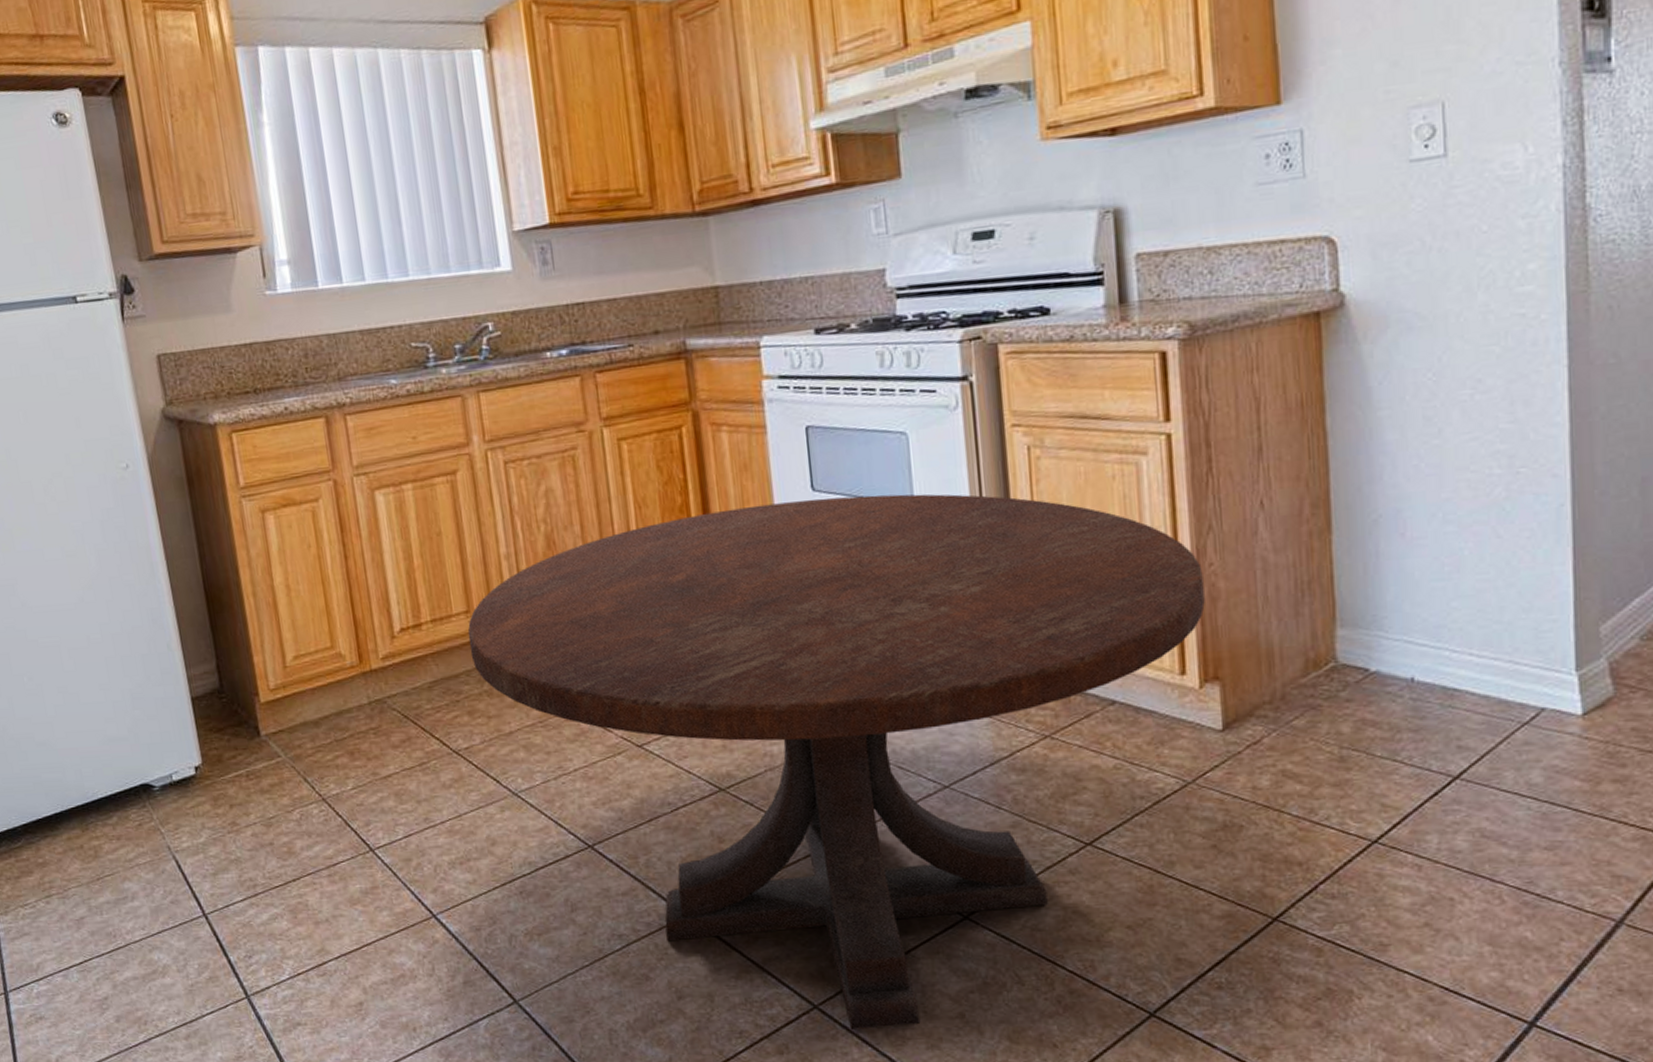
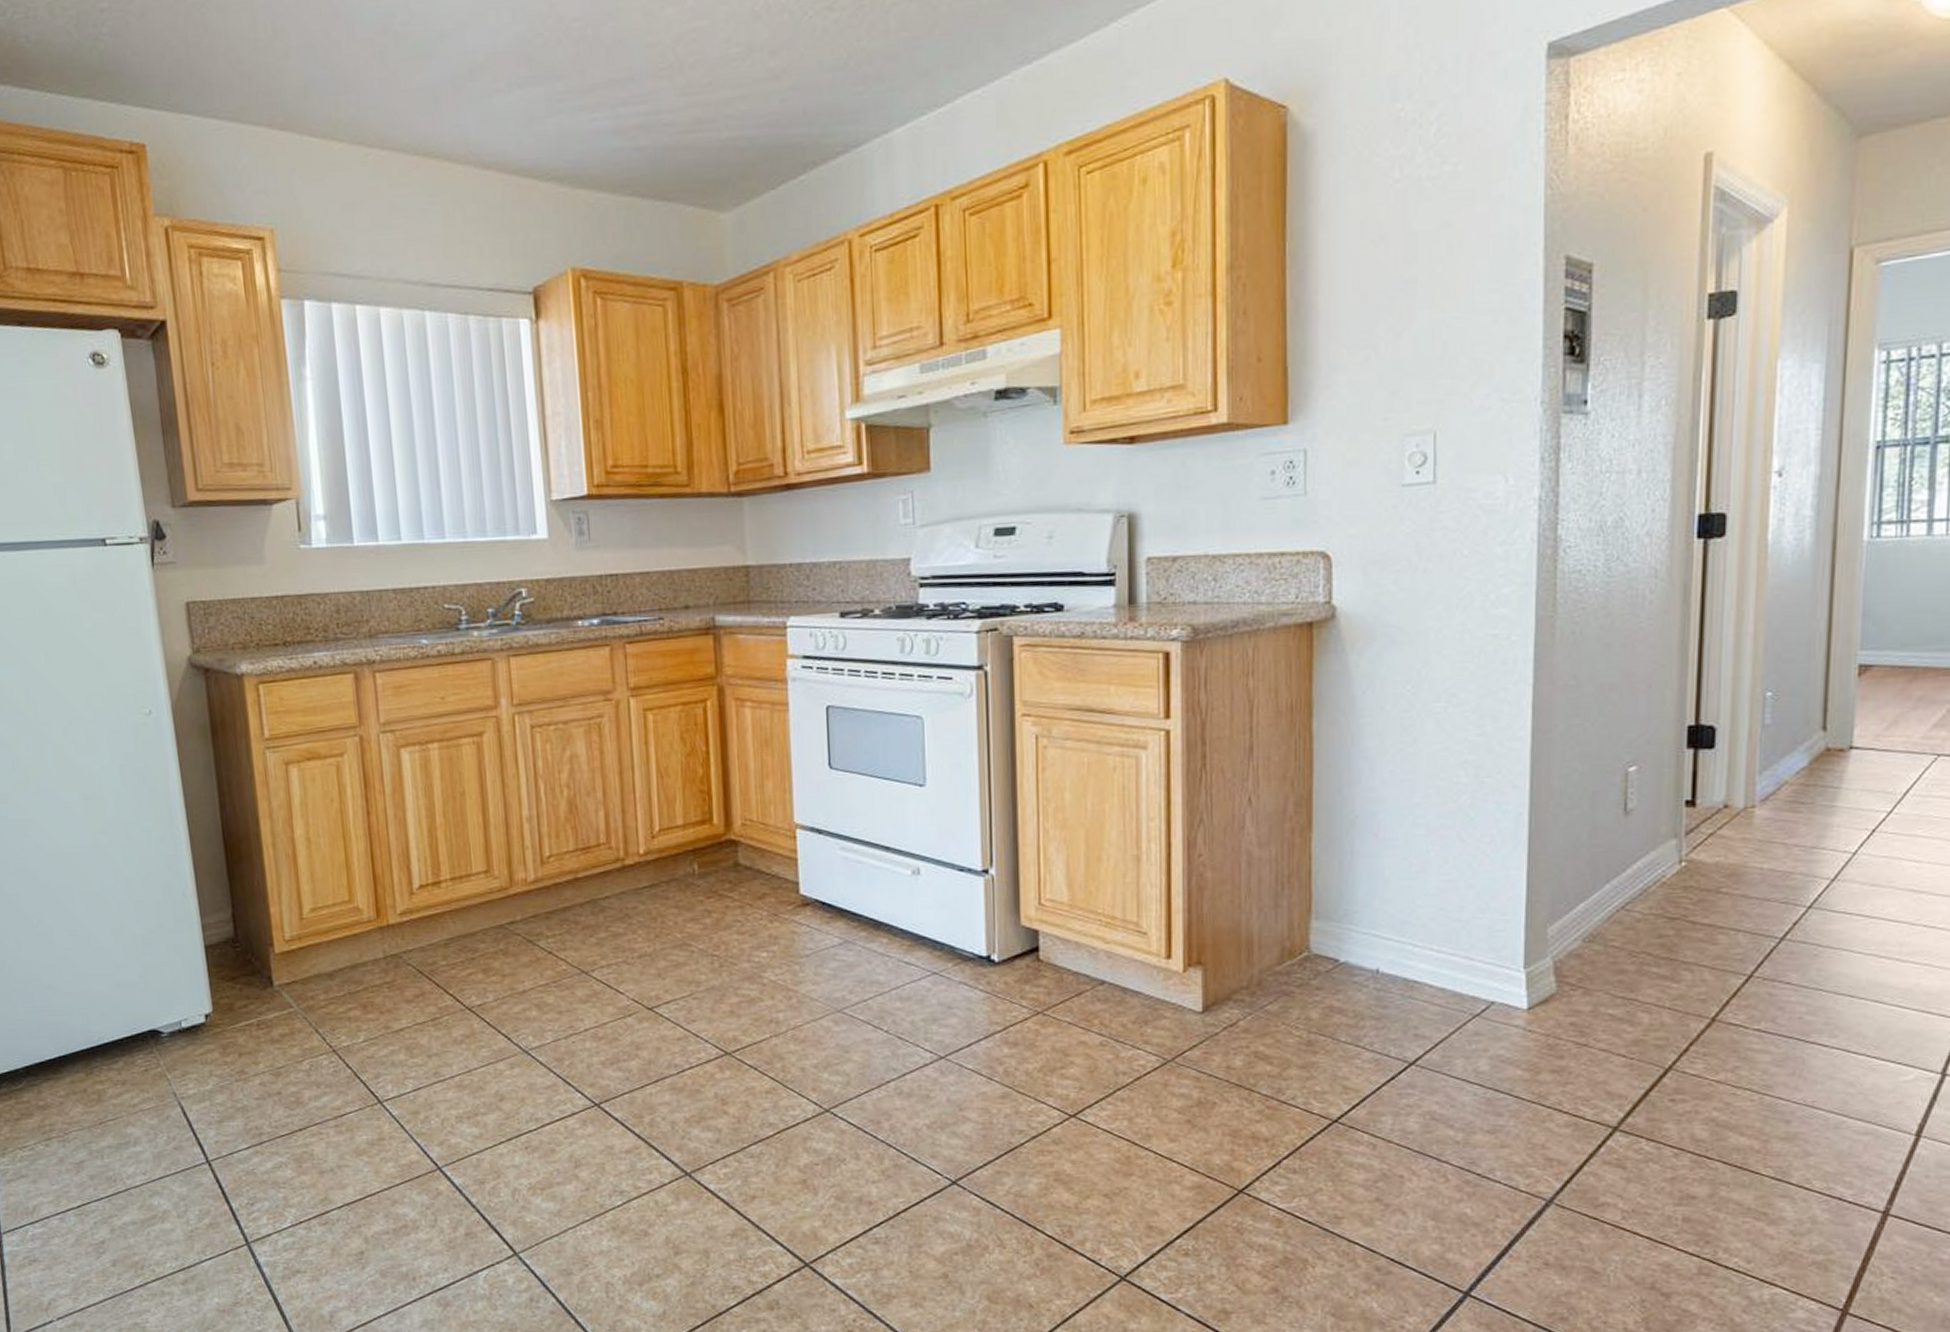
round table: present [468,493,1205,1029] -> none [486,775,1192,1287]

